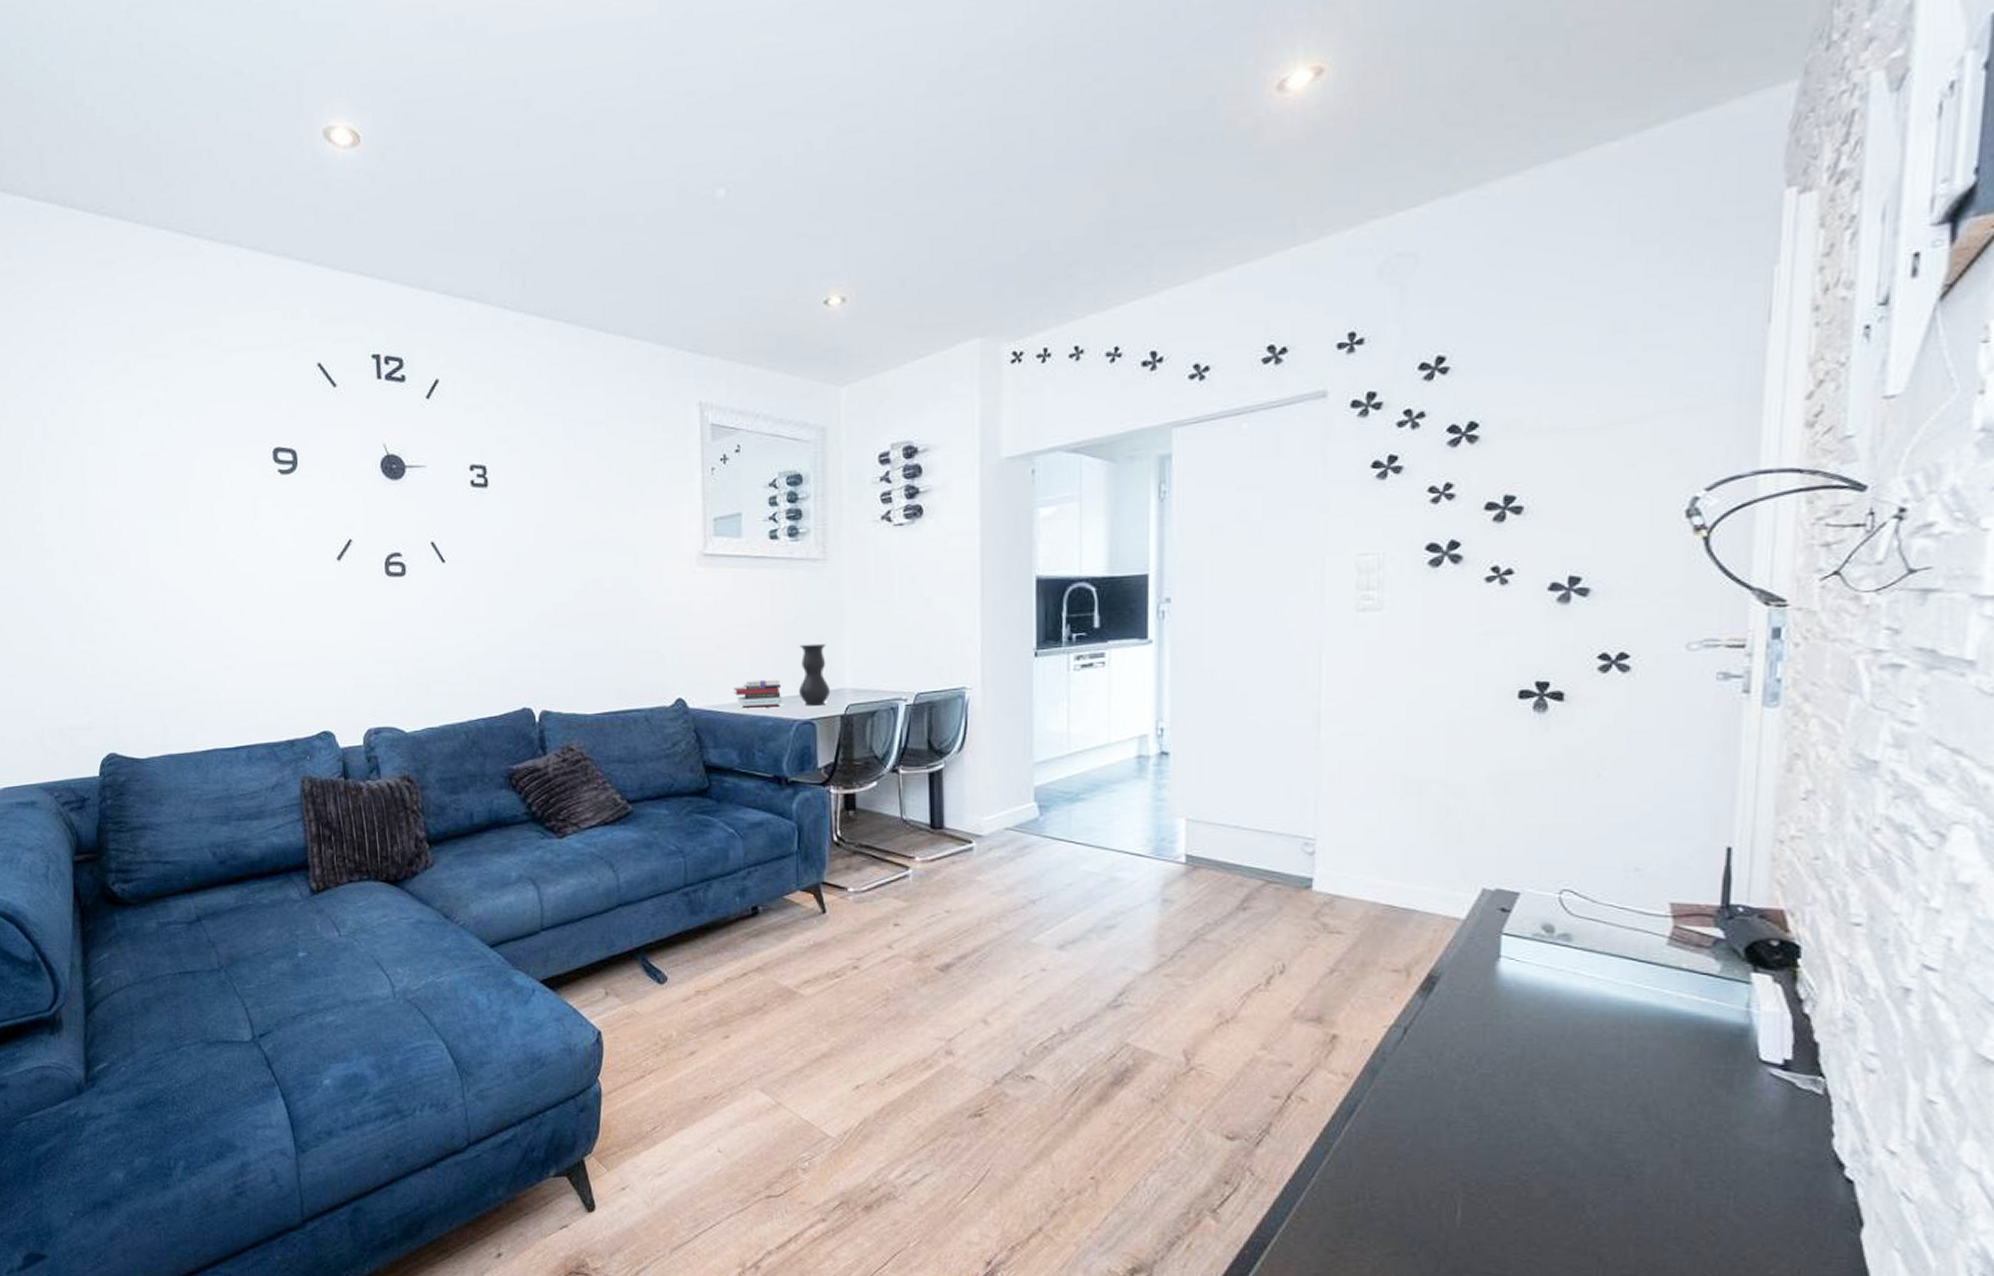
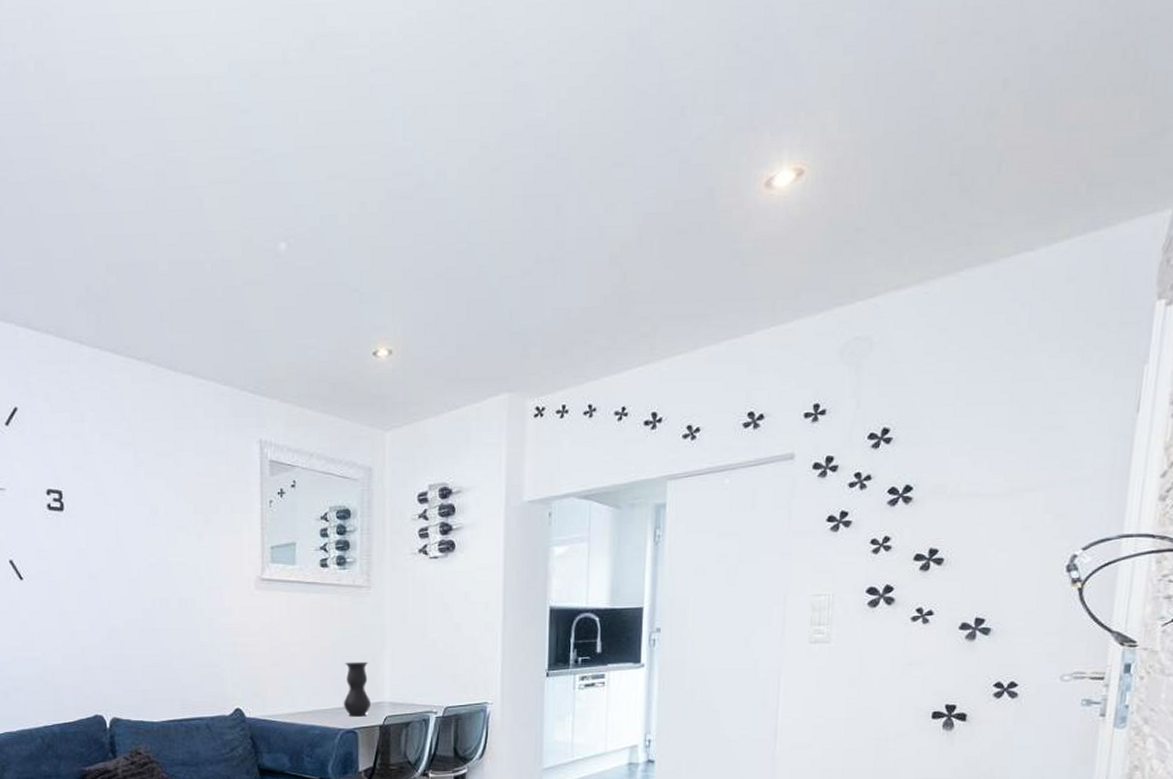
books: present [733,677,783,708] -> none [285,691,329,718]

